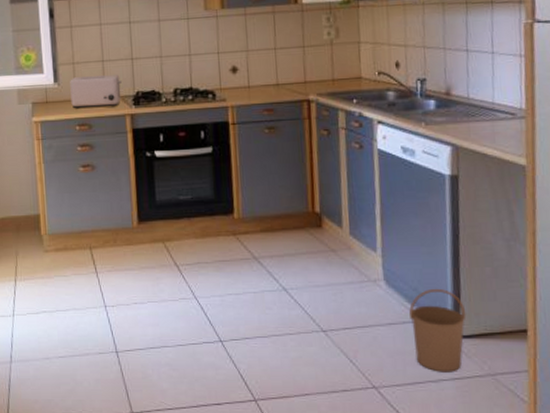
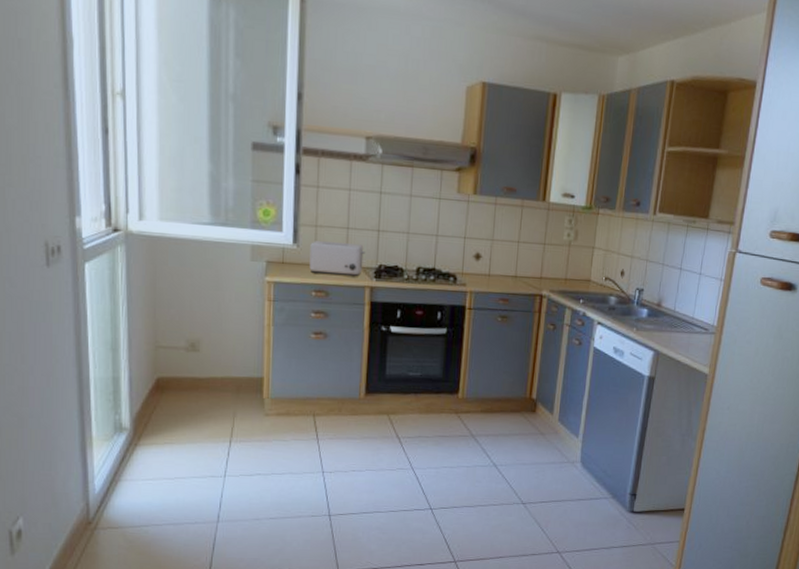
bucket: present [409,288,466,372] -> none [596,471,641,541]

